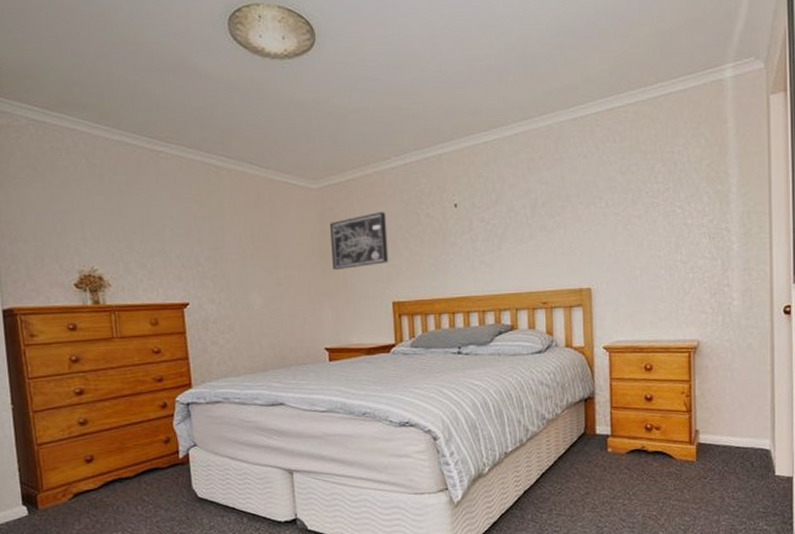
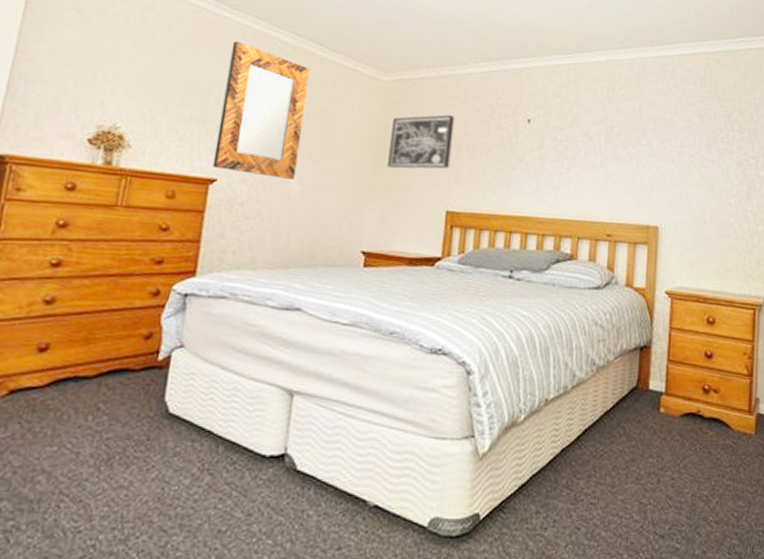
home mirror: none [173,173,255,294] -> present [212,41,310,180]

